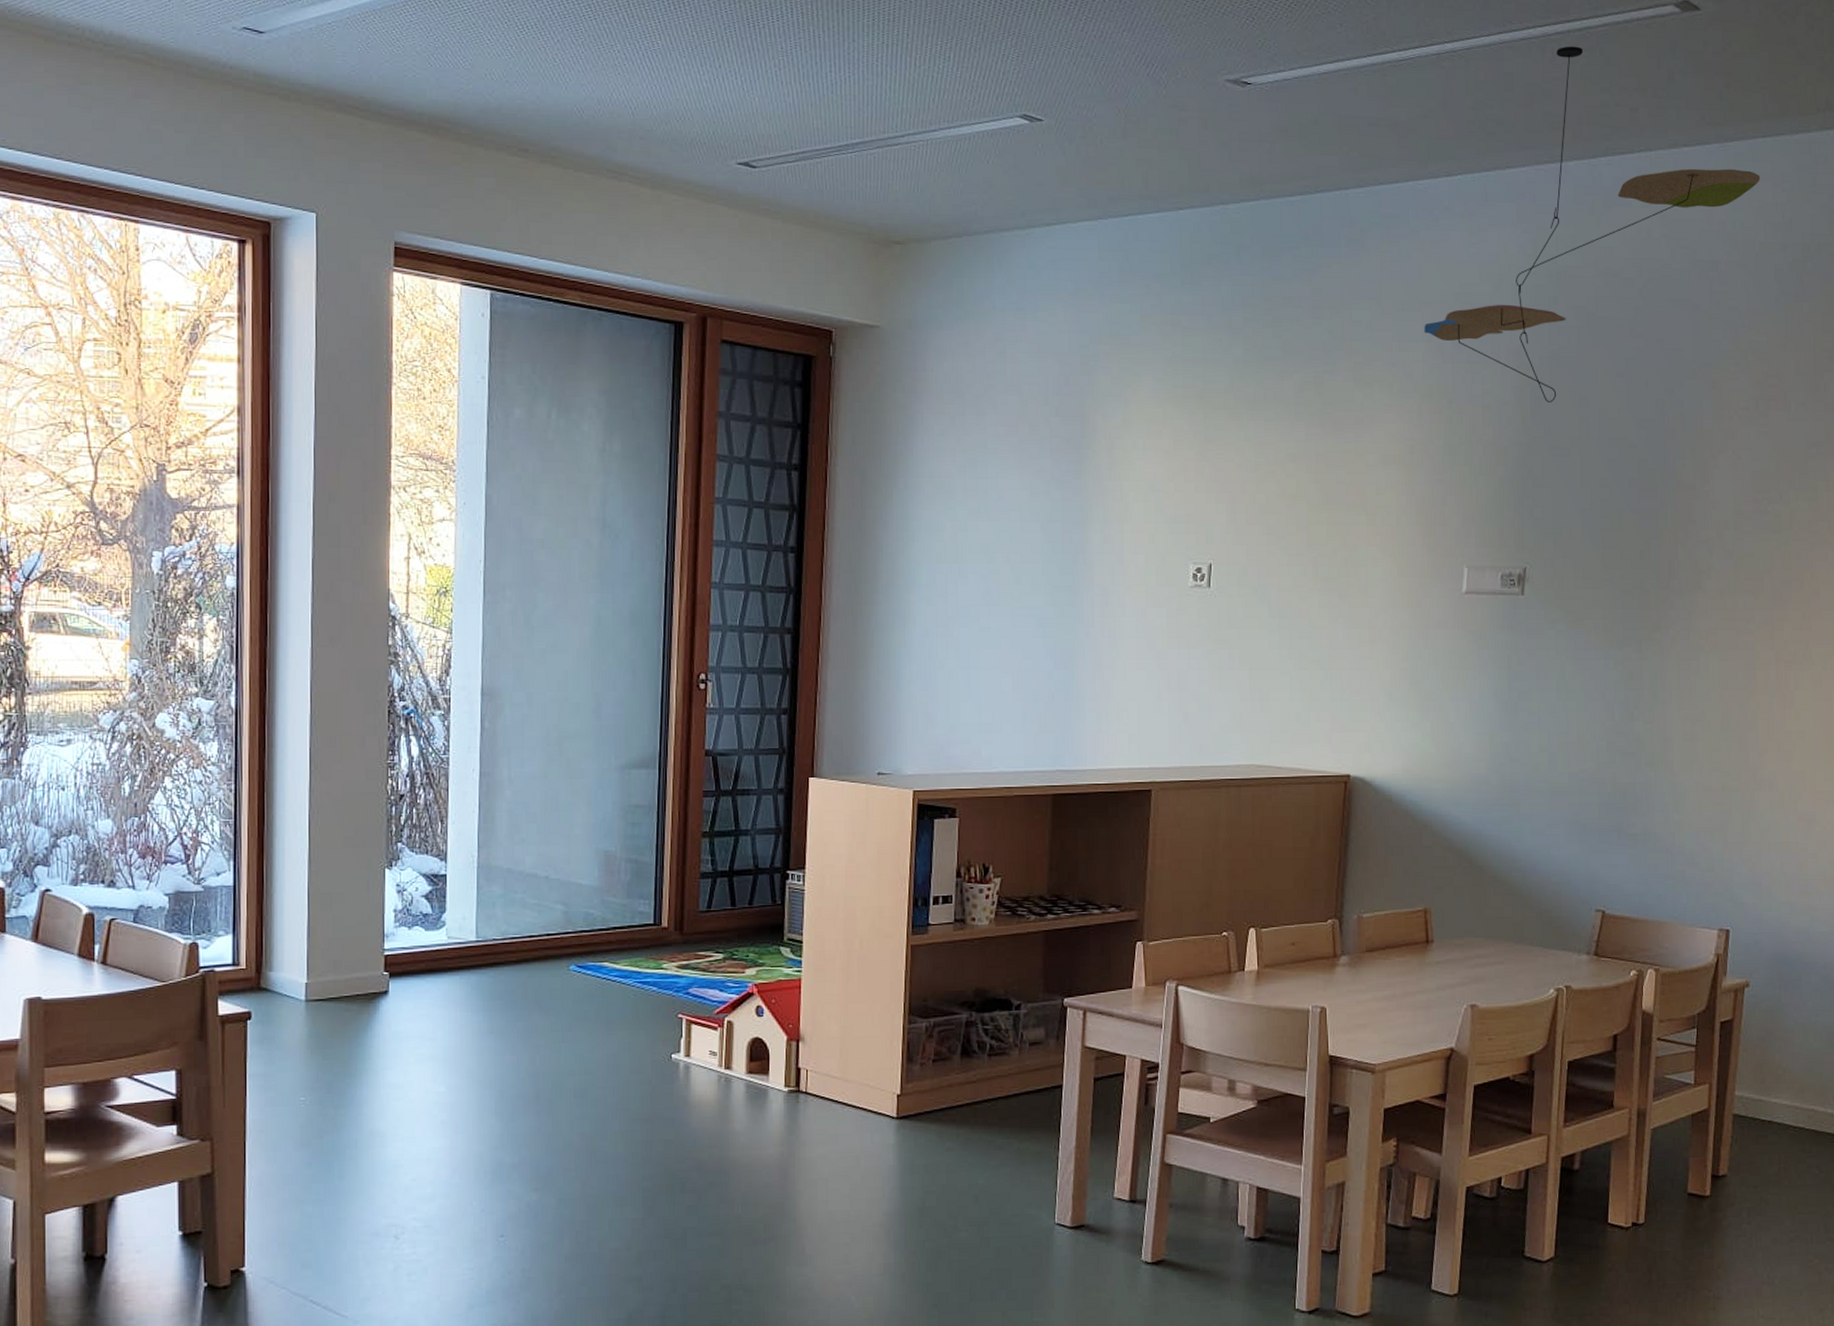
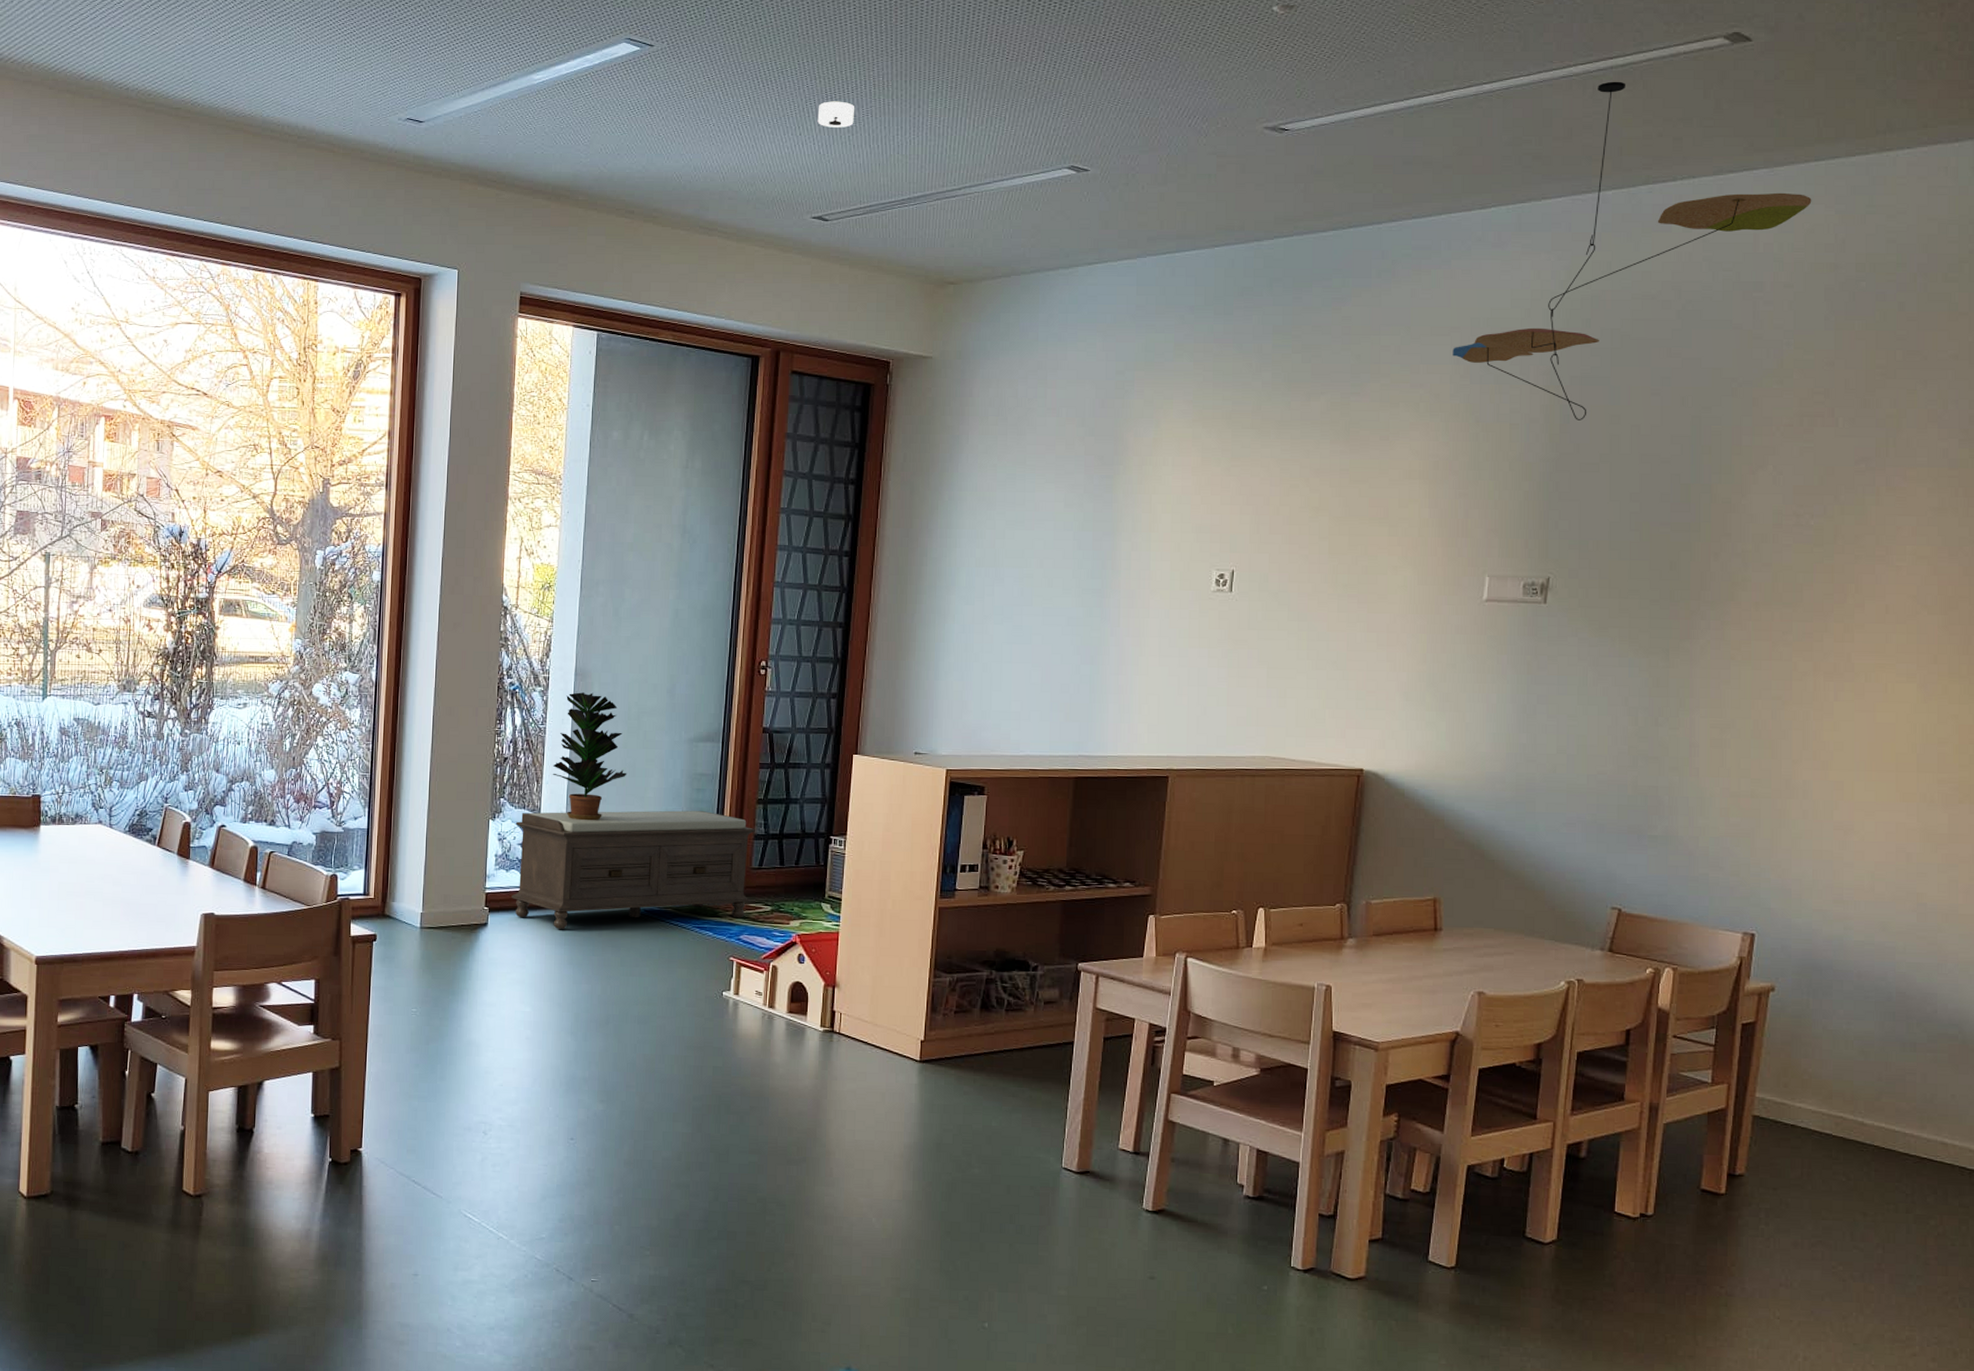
bench: none [416,847,702,993] -> present [511,810,756,929]
potted plant: none [459,715,549,865] -> present [552,692,627,821]
smoke detector: none [739,29,781,61] -> present [817,101,854,128]

